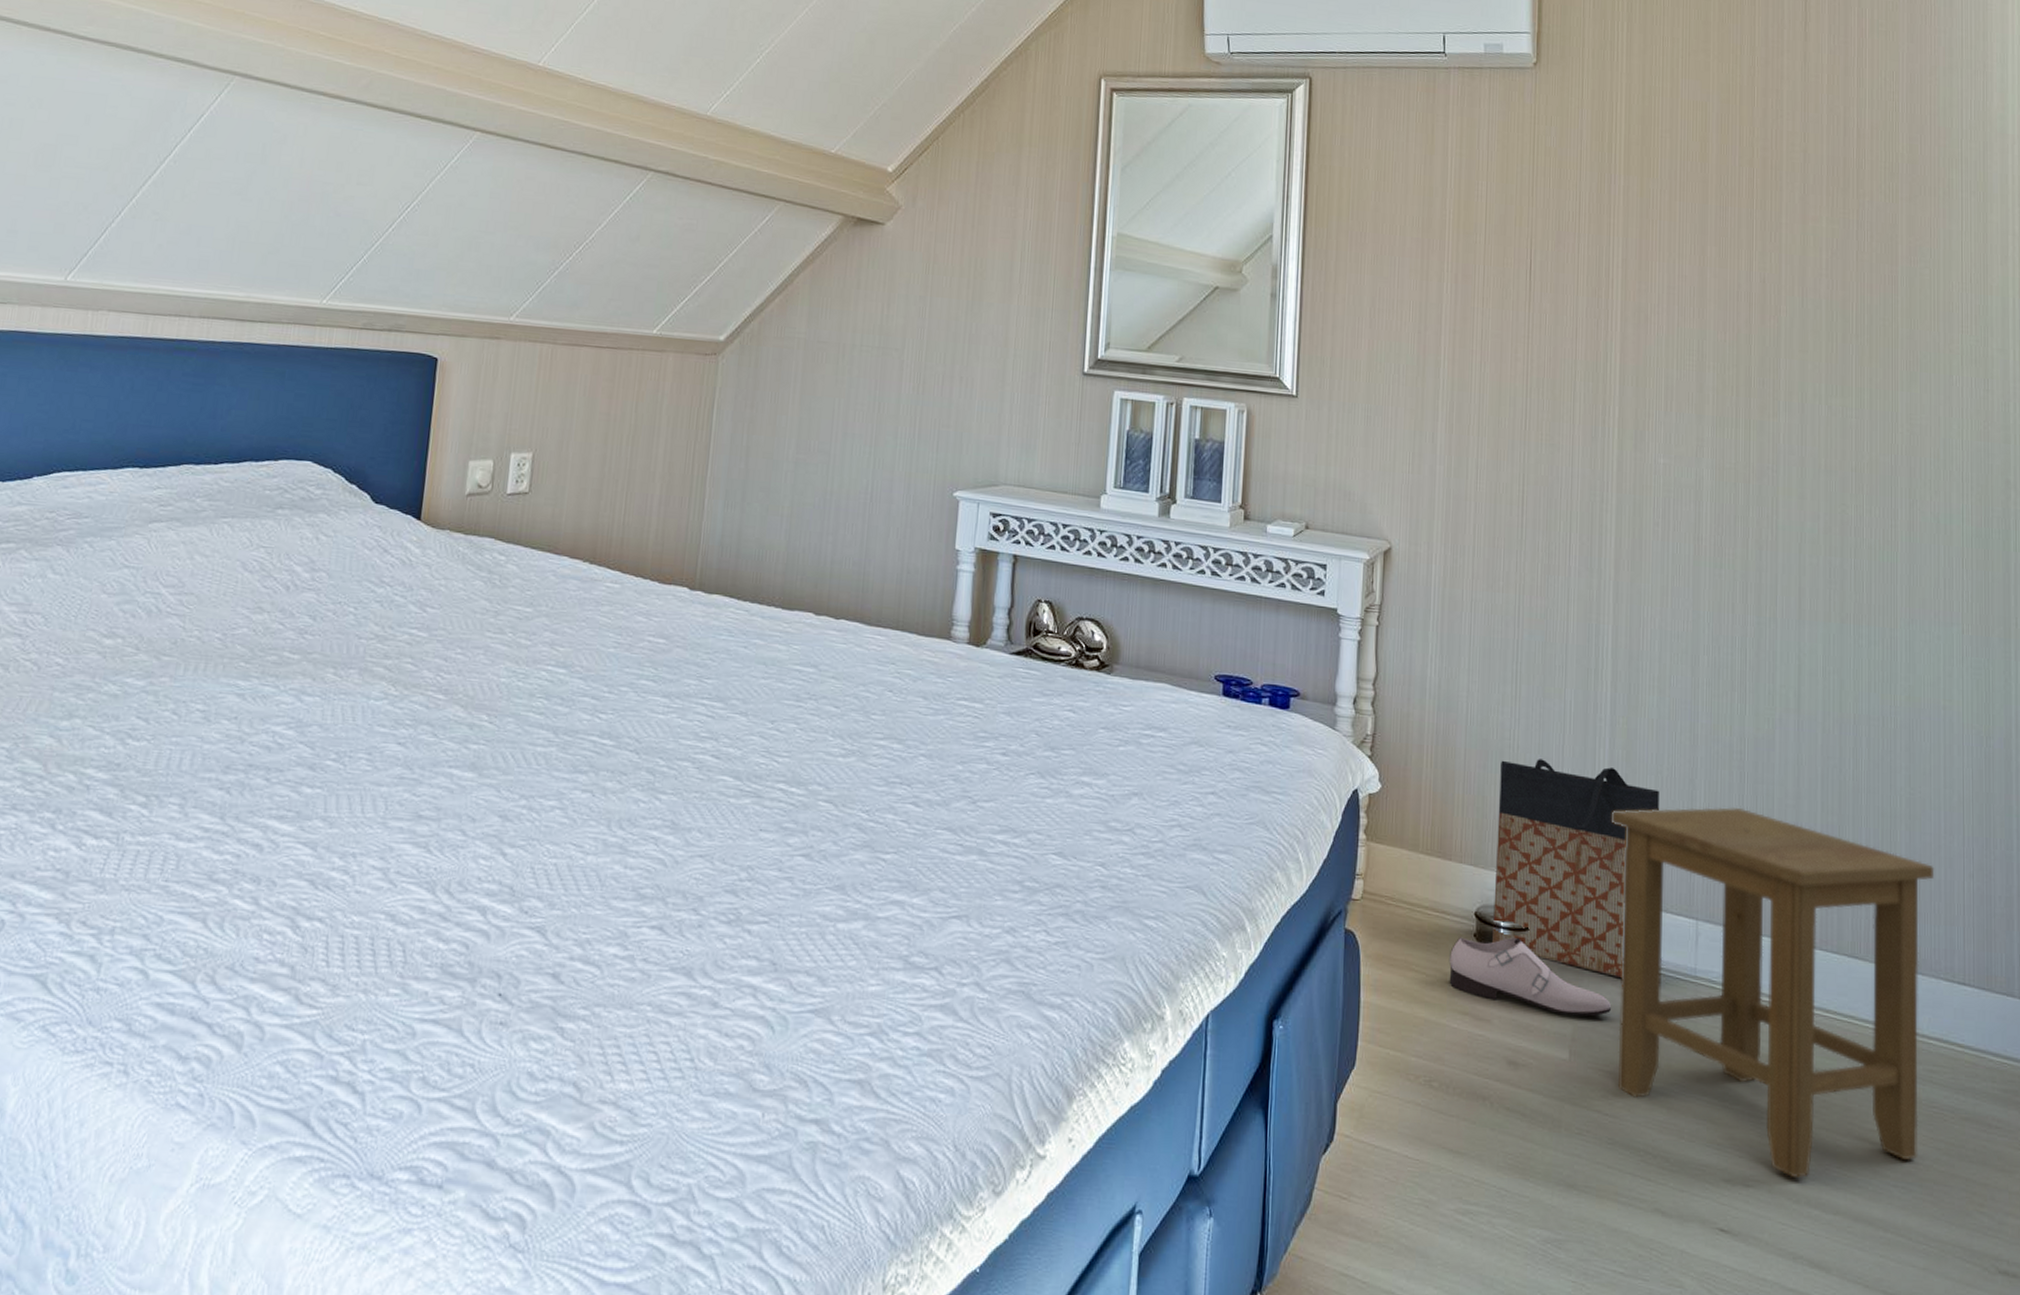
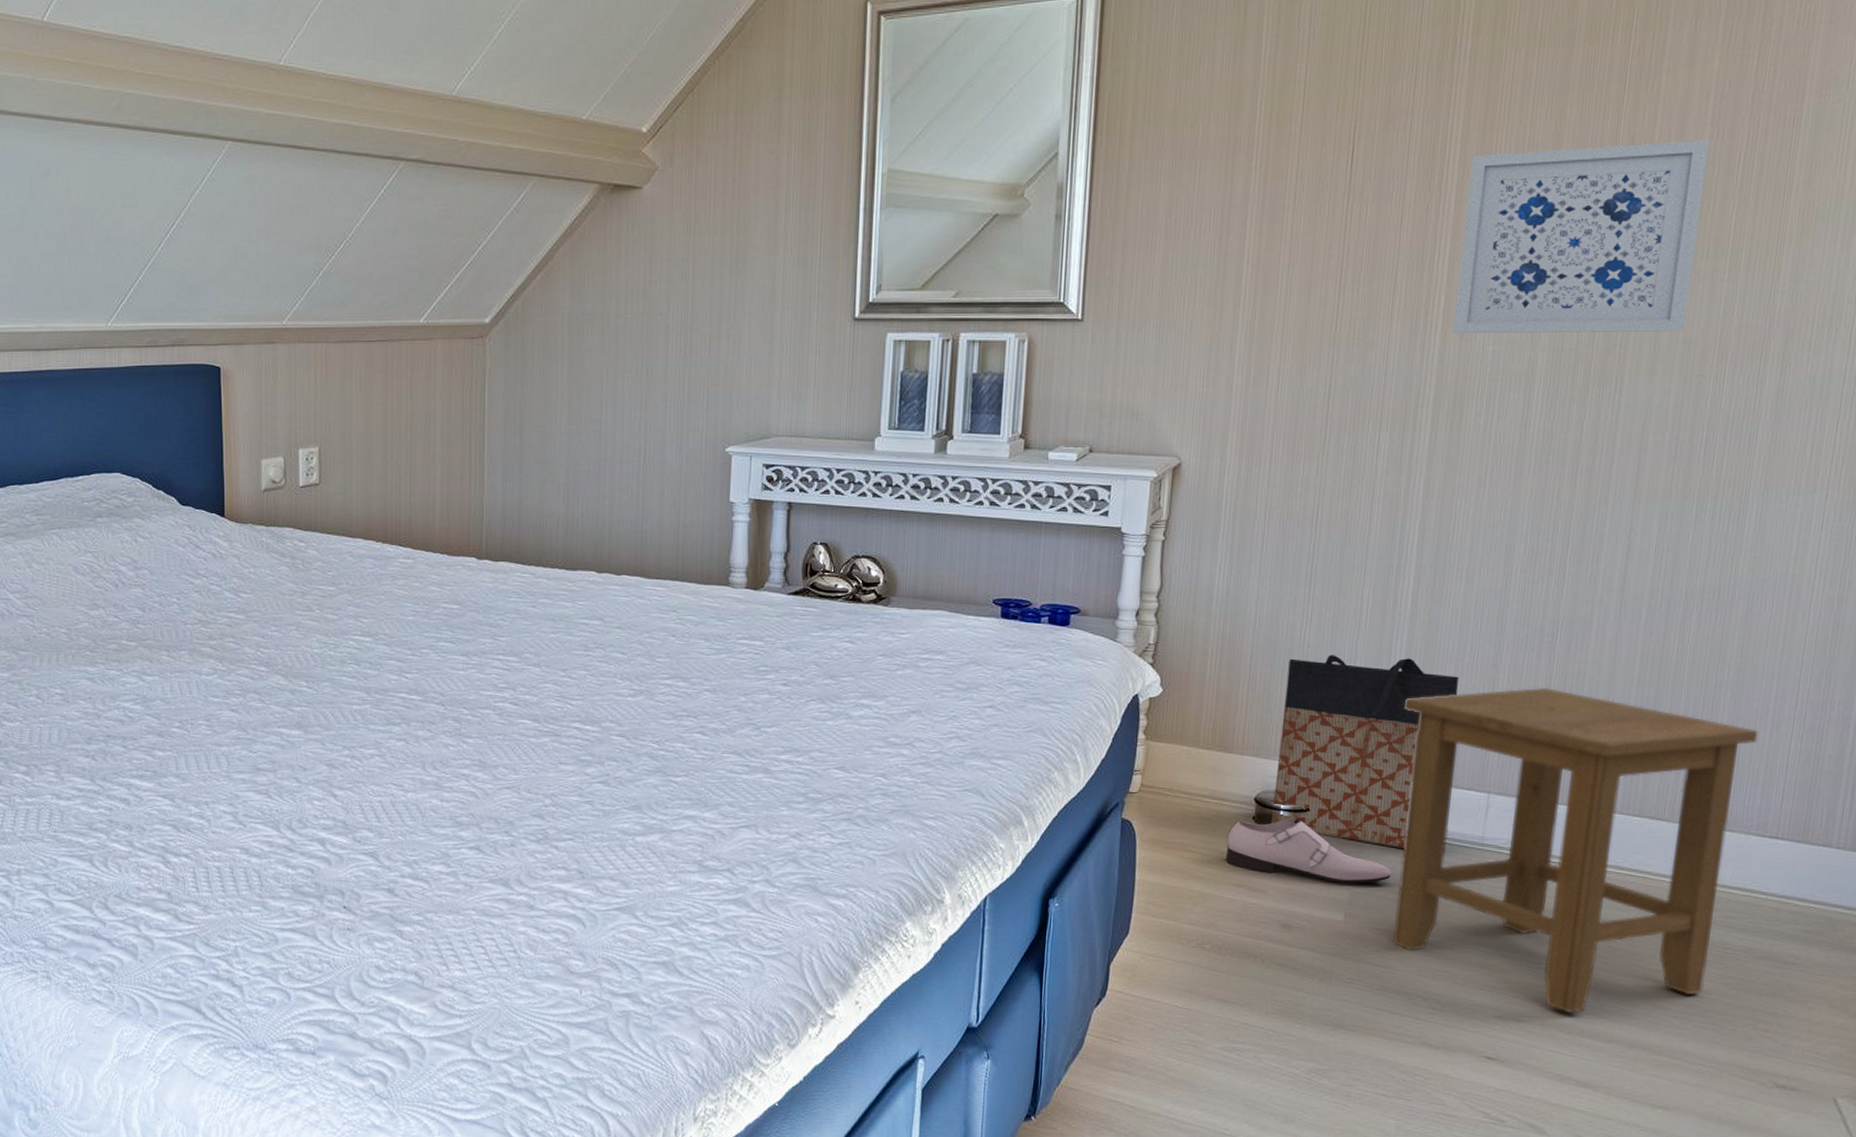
wall art: none [1628,280,1826,461] -> present [1453,140,1710,334]

